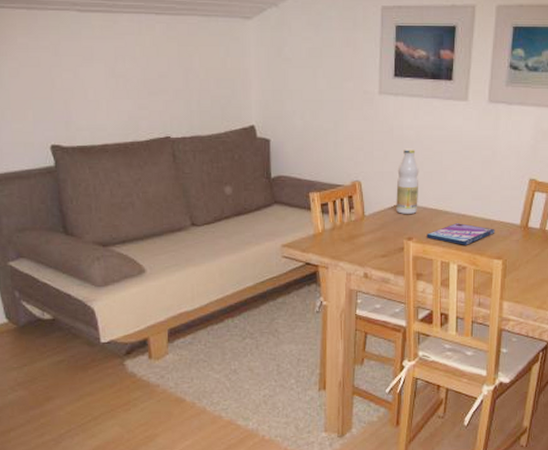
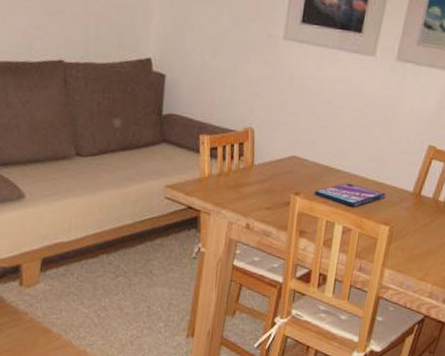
bottle: present [396,148,419,214] -> none [287,99,316,169]

